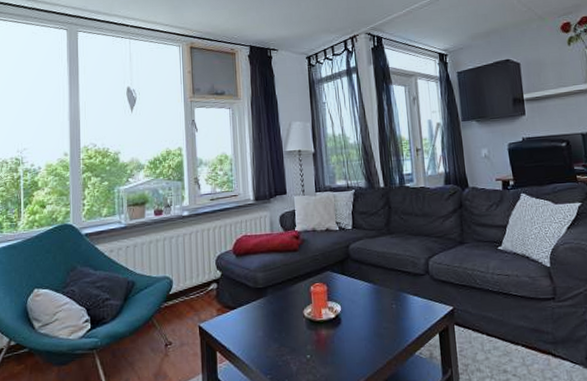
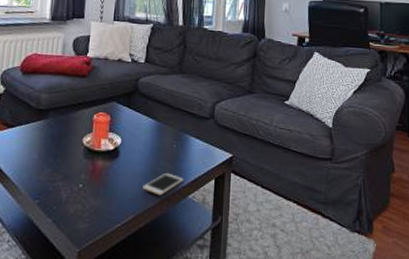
cell phone: none [369,334,408,357] -> present [143,174,183,196]

